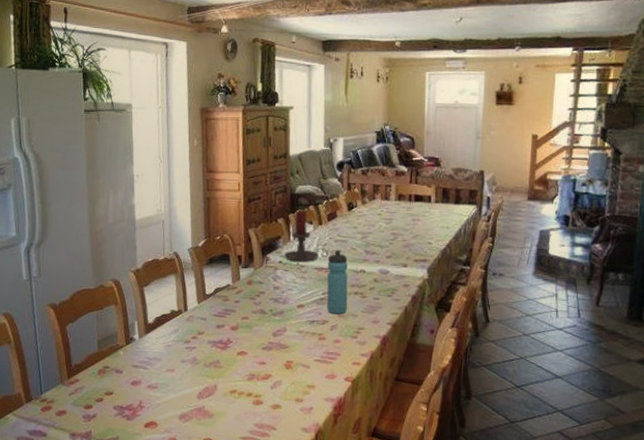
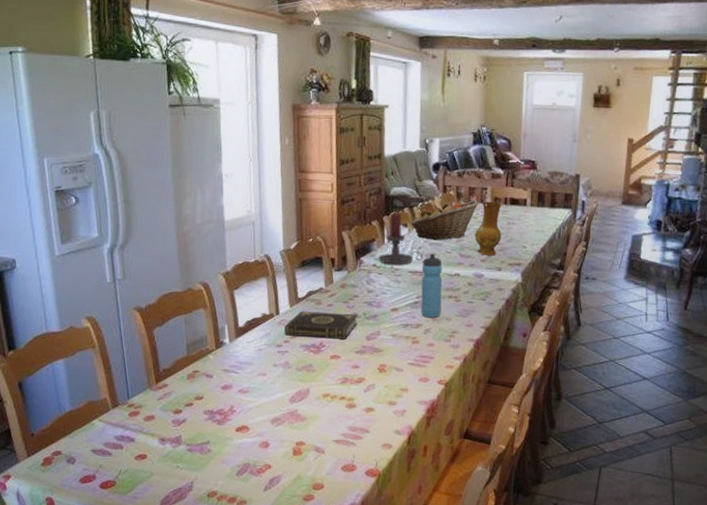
book: none [192,308,265,336] -> present [284,311,358,340]
fruit basket: none [315,198,383,237] -> present [410,200,479,240]
ceramic jug: none [380,198,406,252] -> present [475,201,502,256]

